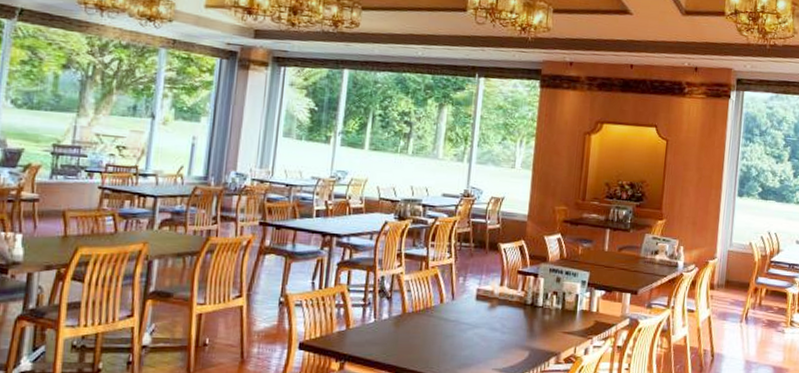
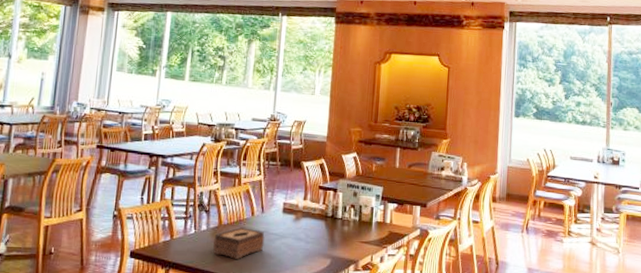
tissue box: none [395,316,455,351] -> present [213,227,265,259]

